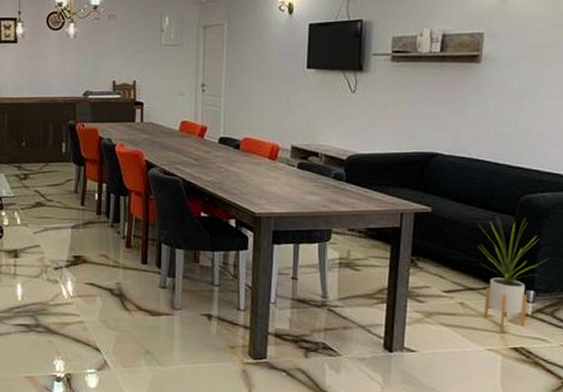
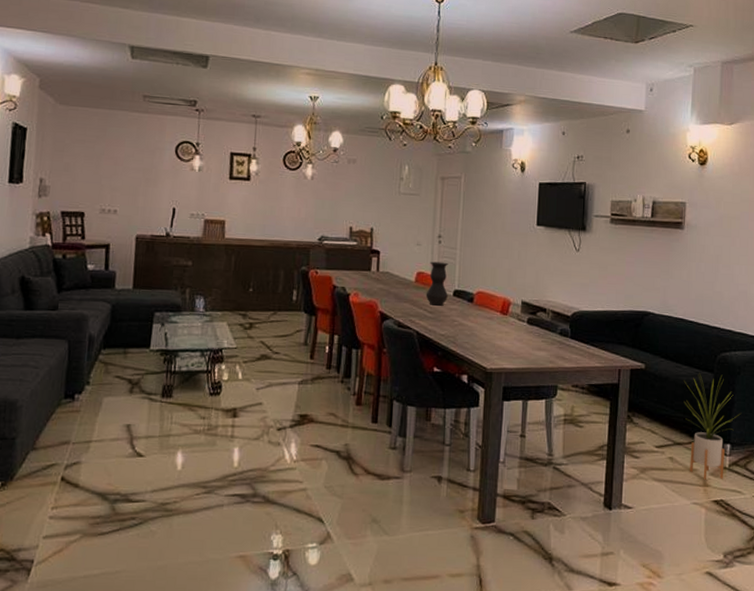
vase: none [190,110,213,153] -> present [425,261,448,306]

